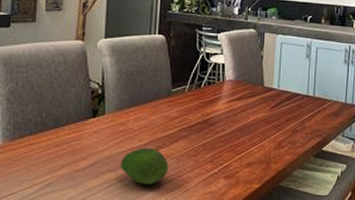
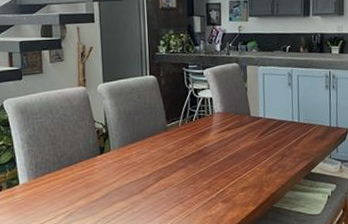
fruit: present [120,147,169,185] -> none [129,178,171,212]

